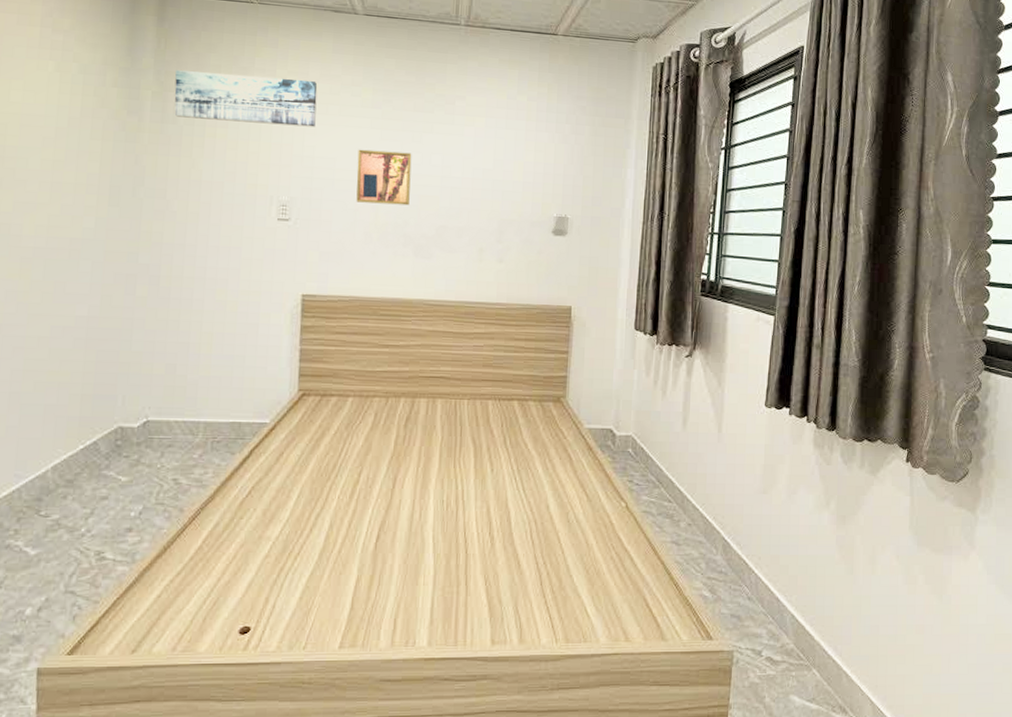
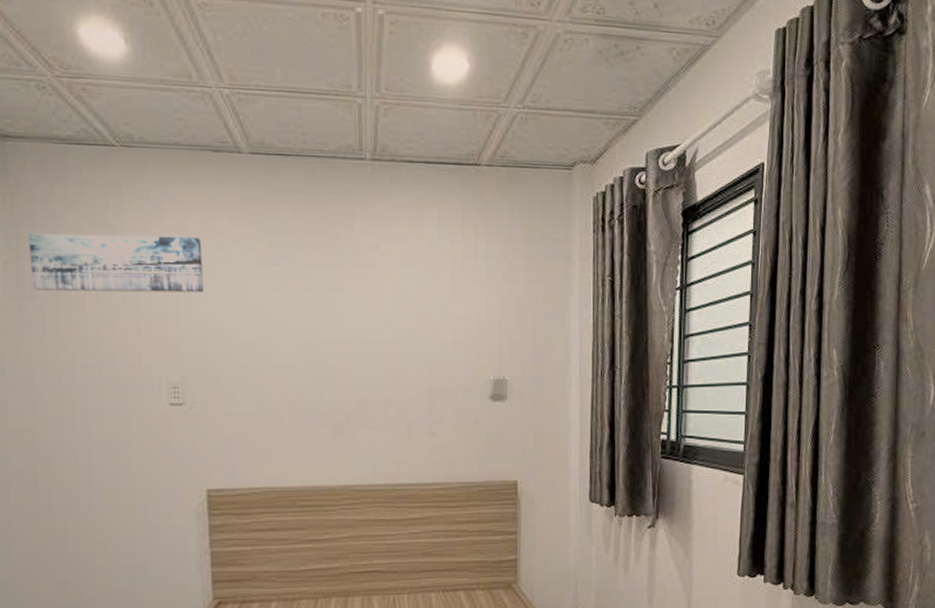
wall art: present [356,149,412,206] -> none [257,315,323,378]

